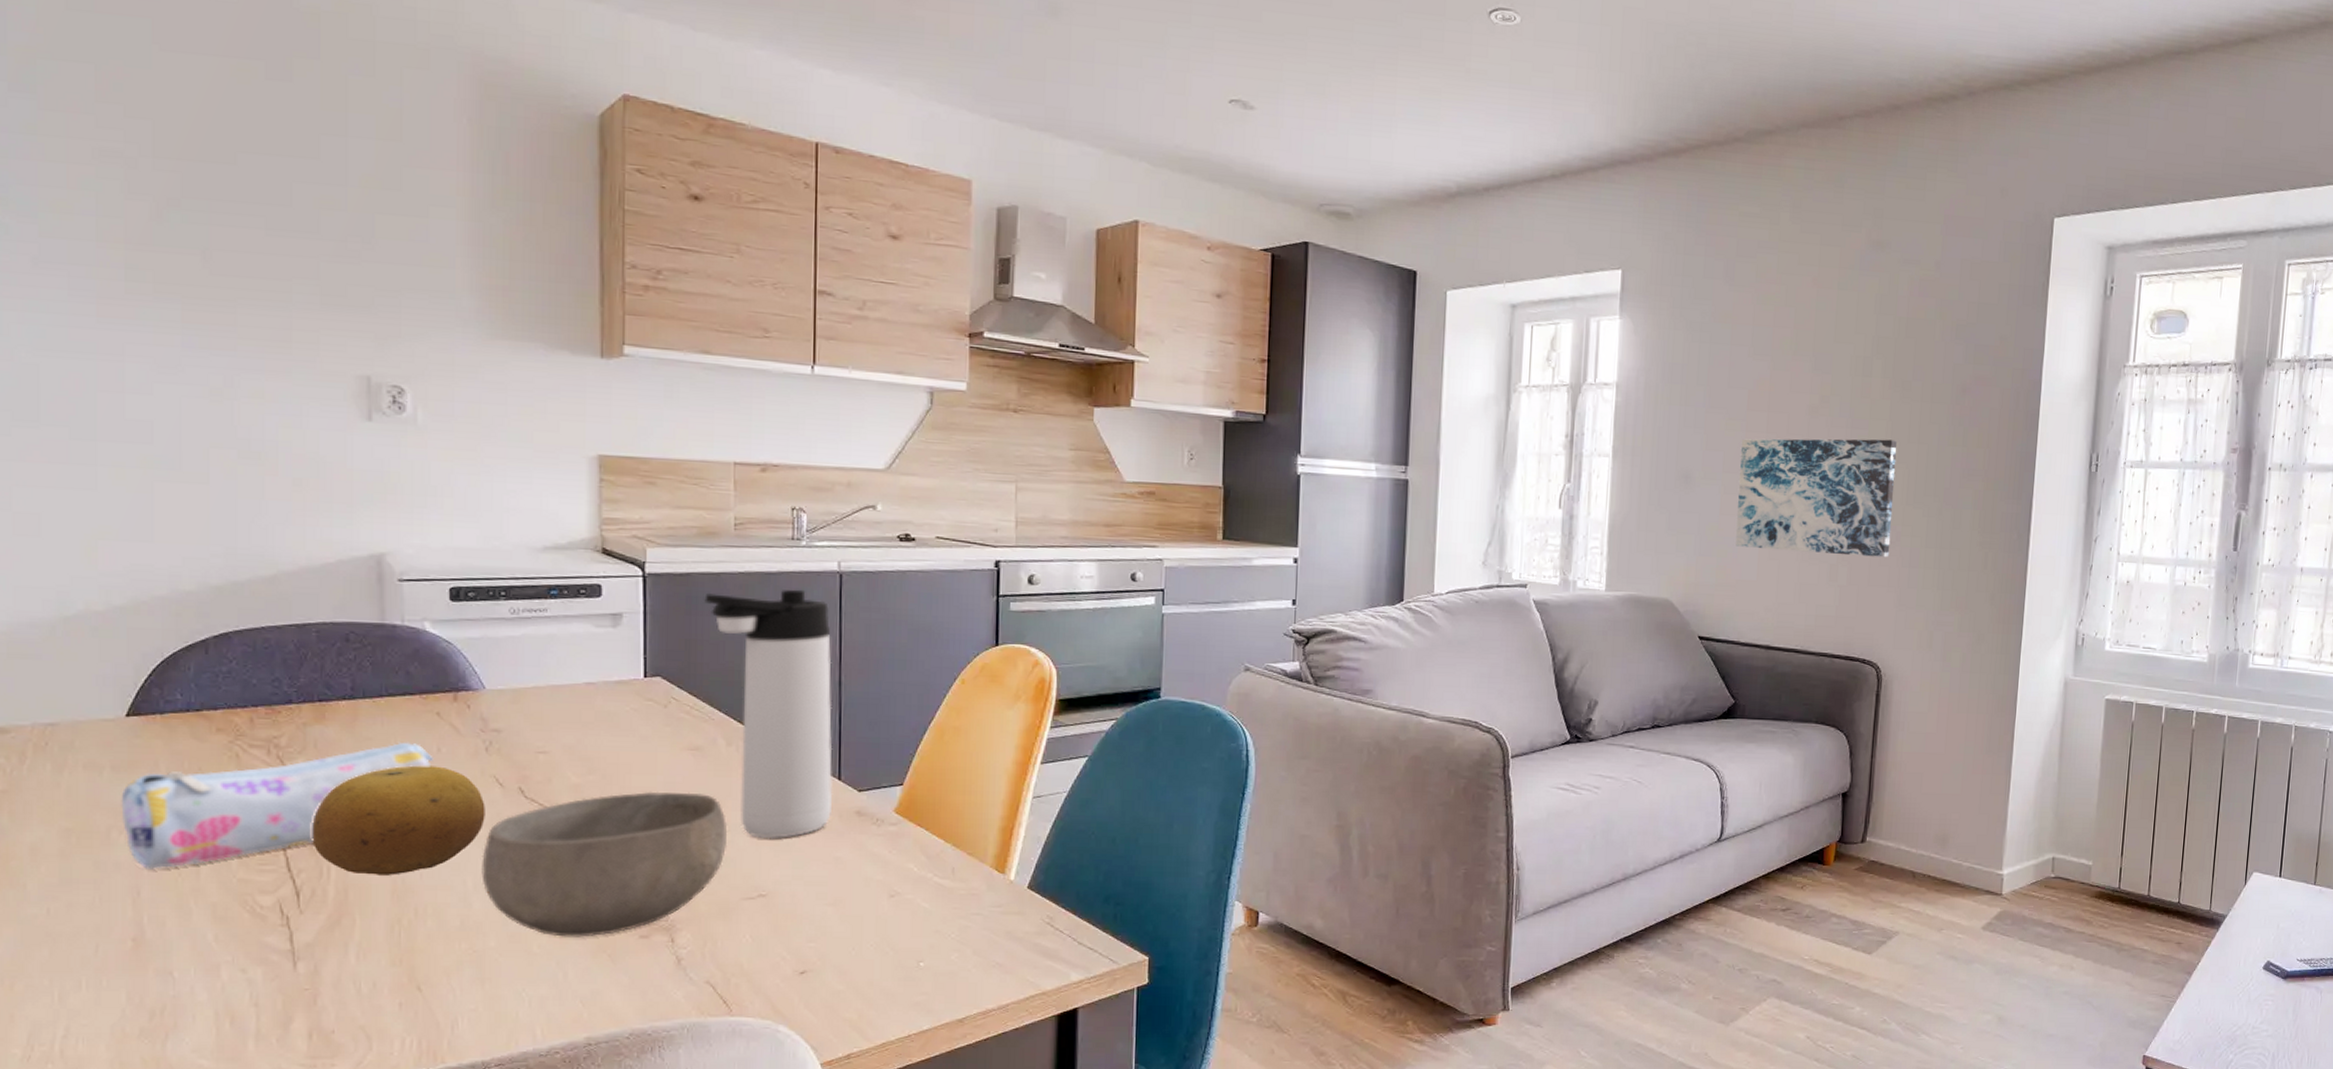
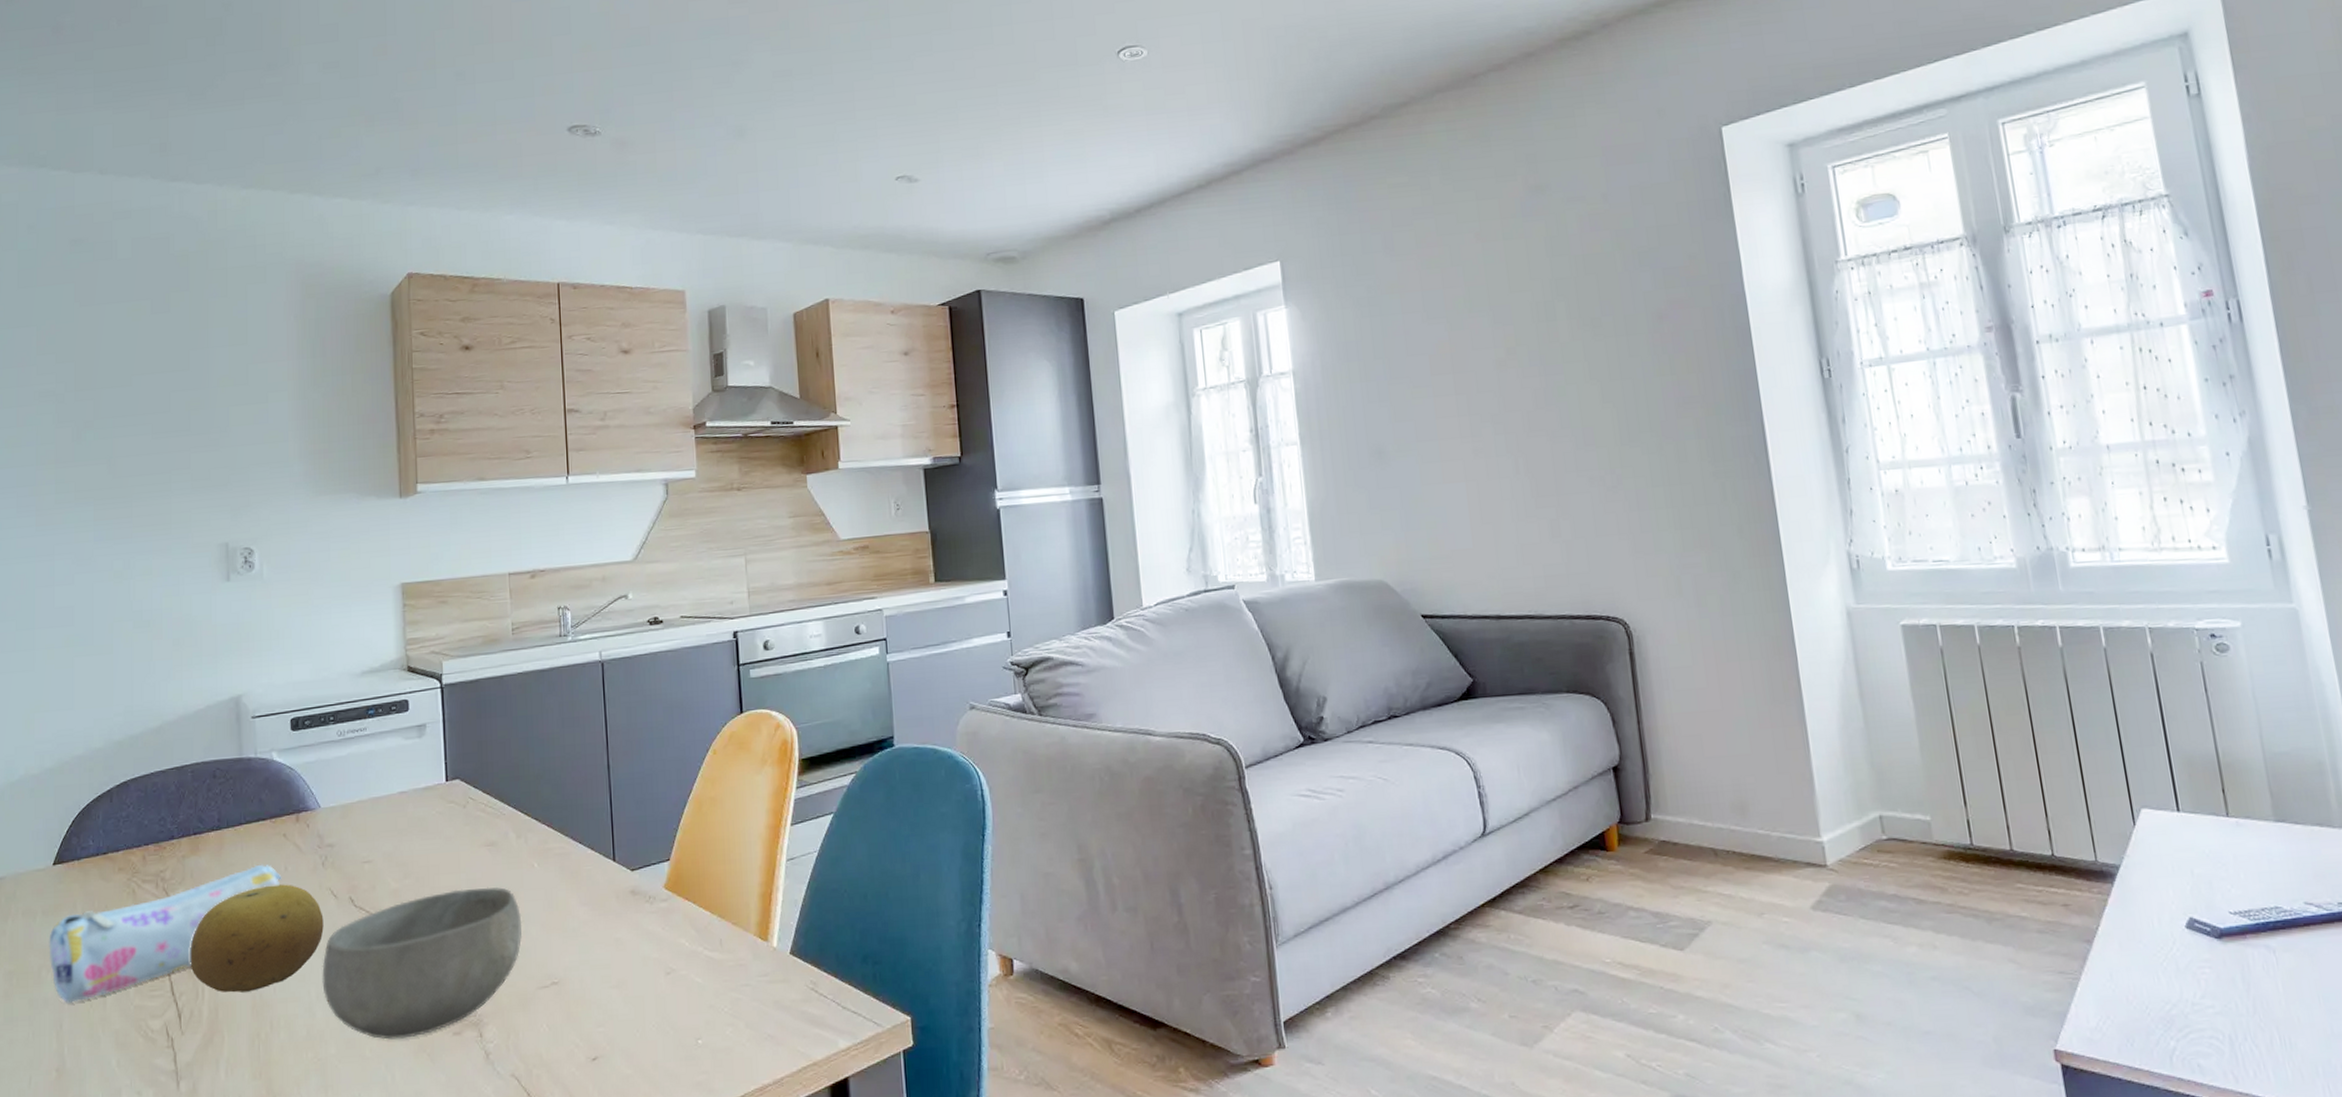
thermos bottle: present [704,589,833,839] -> none [491,682,610,927]
wall art: present [1735,438,1898,558] -> none [1430,380,1614,516]

